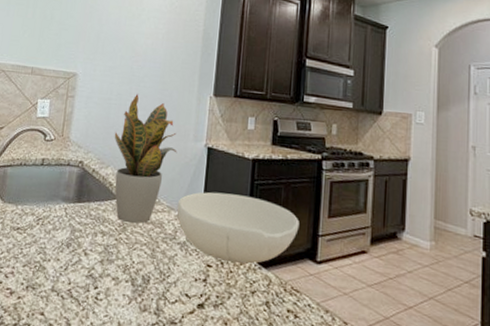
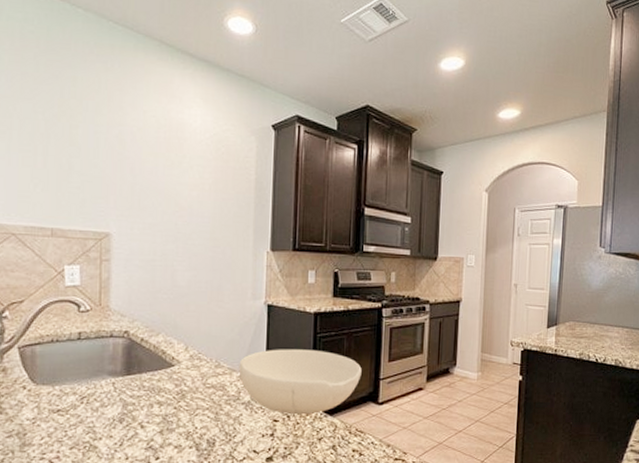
potted plant: present [114,93,177,224] -> none [162,252,235,390]

